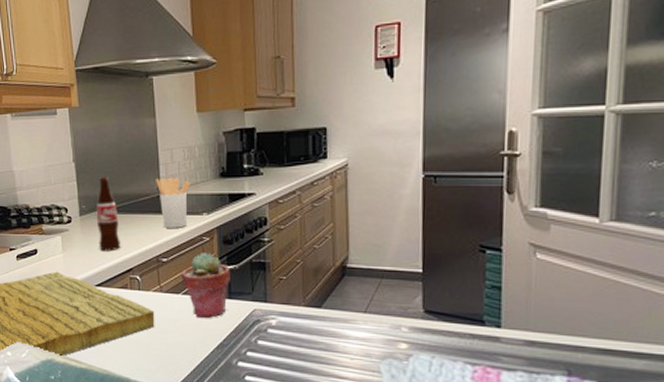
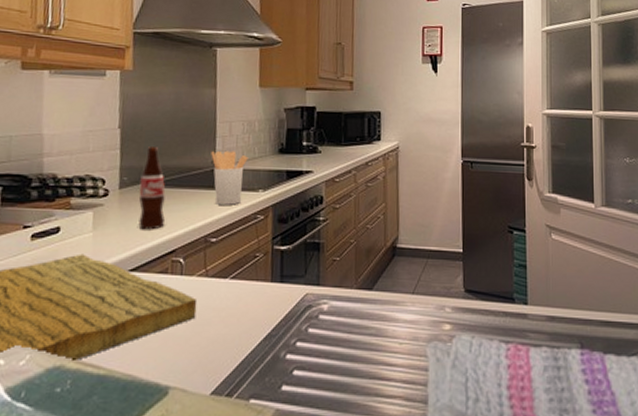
potted succulent: present [182,253,230,319] -> none [231,232,284,306]

